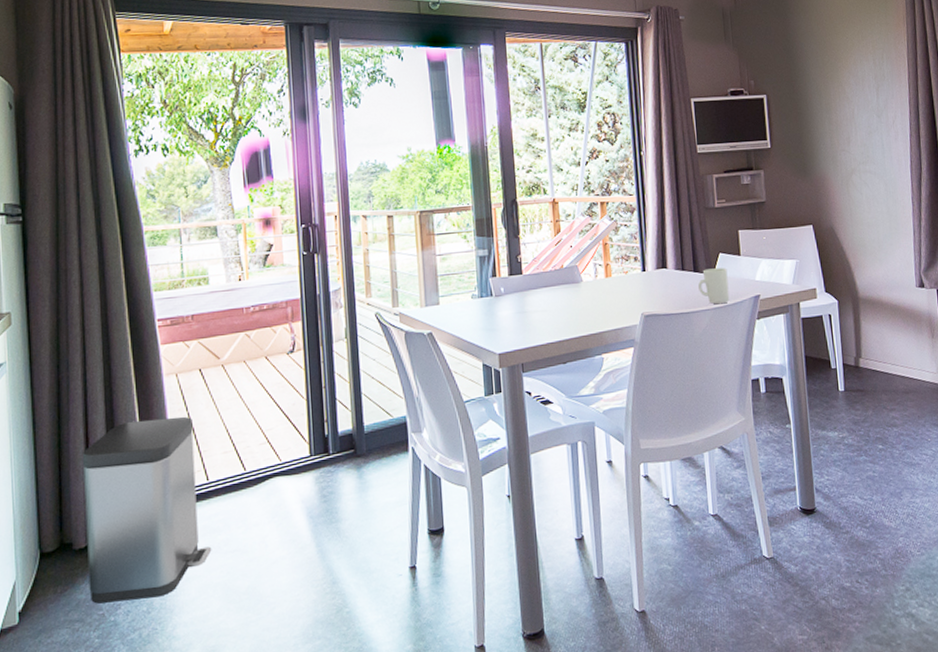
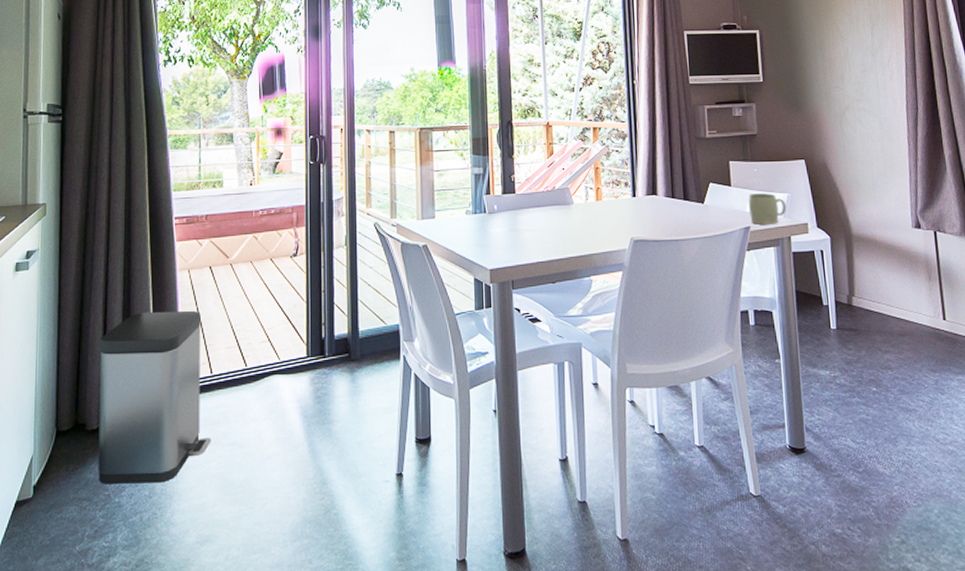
mug: present [698,267,730,305] -> none [688,197,719,234]
mug: none [757,260,795,293] -> present [748,192,786,226]

